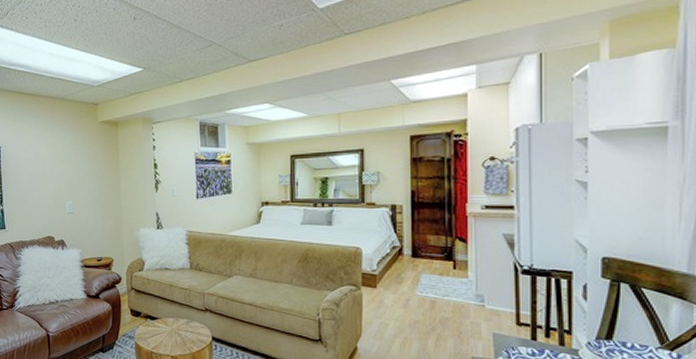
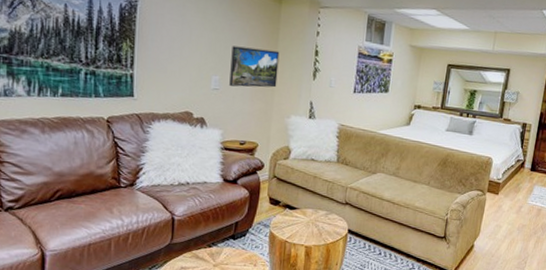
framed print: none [80,170,123,208] -> present [229,46,280,88]

